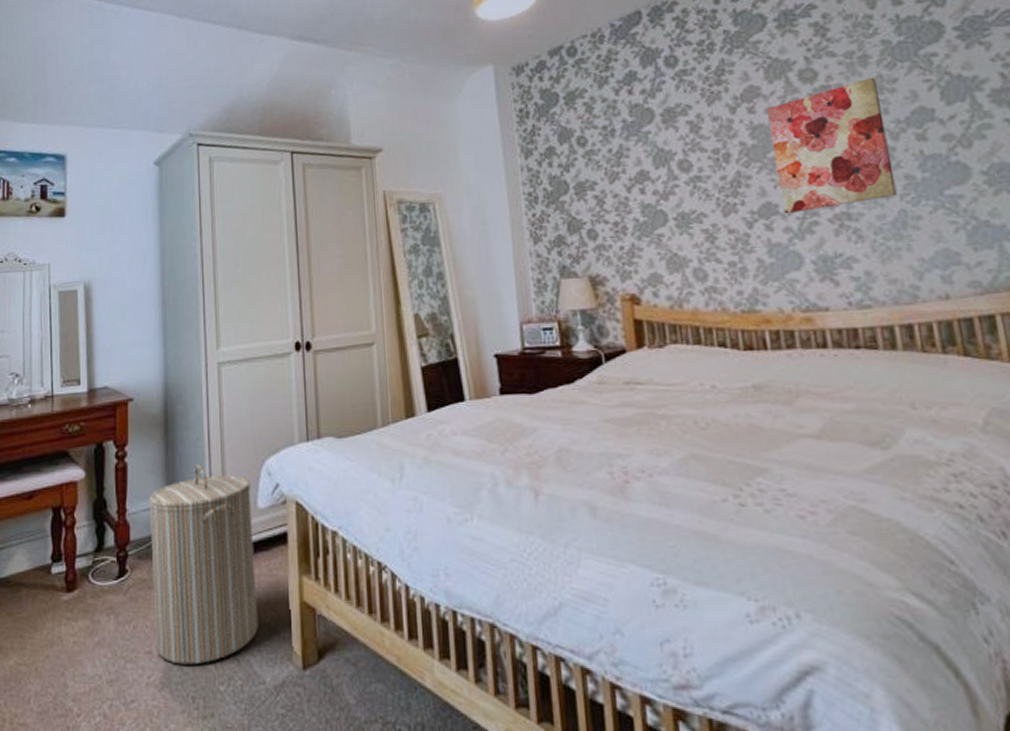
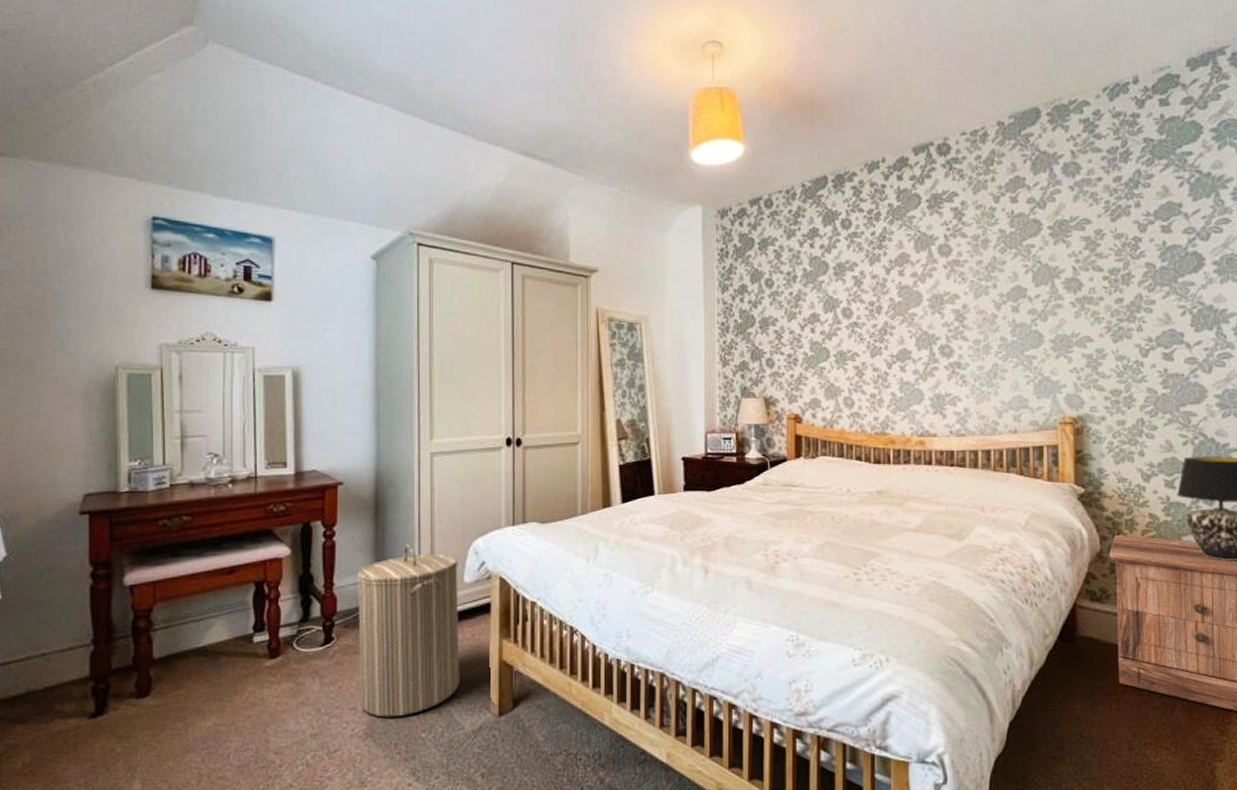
wall art: present [766,77,897,214] -> none [912,257,994,360]

